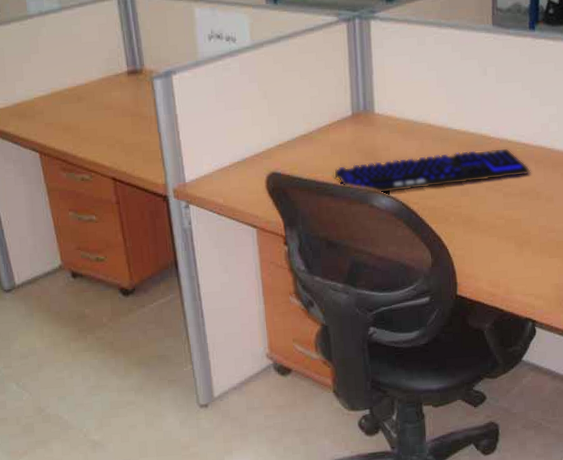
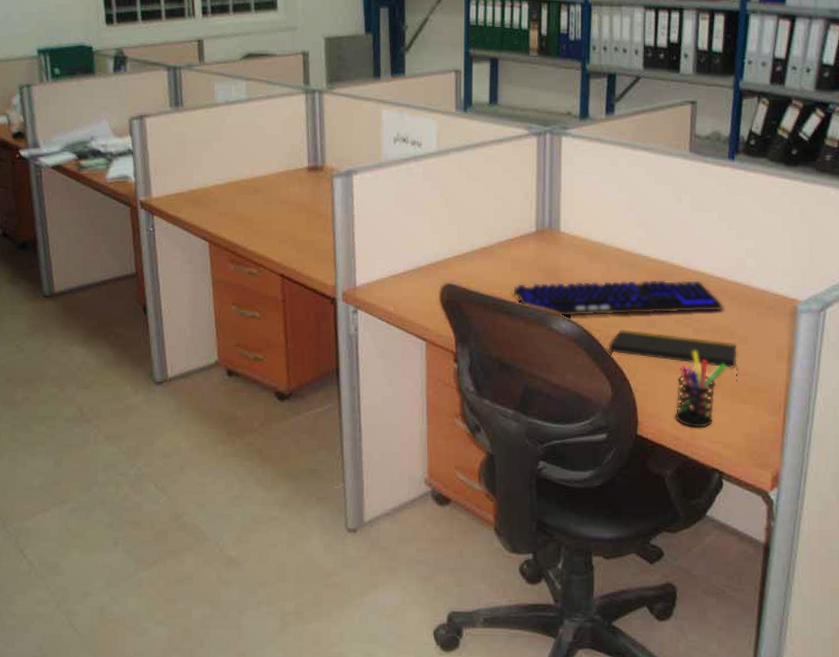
notepad: none [426,200,545,239] -> present [608,330,737,382]
pen holder: none [490,213,535,284] -> present [676,350,727,428]

